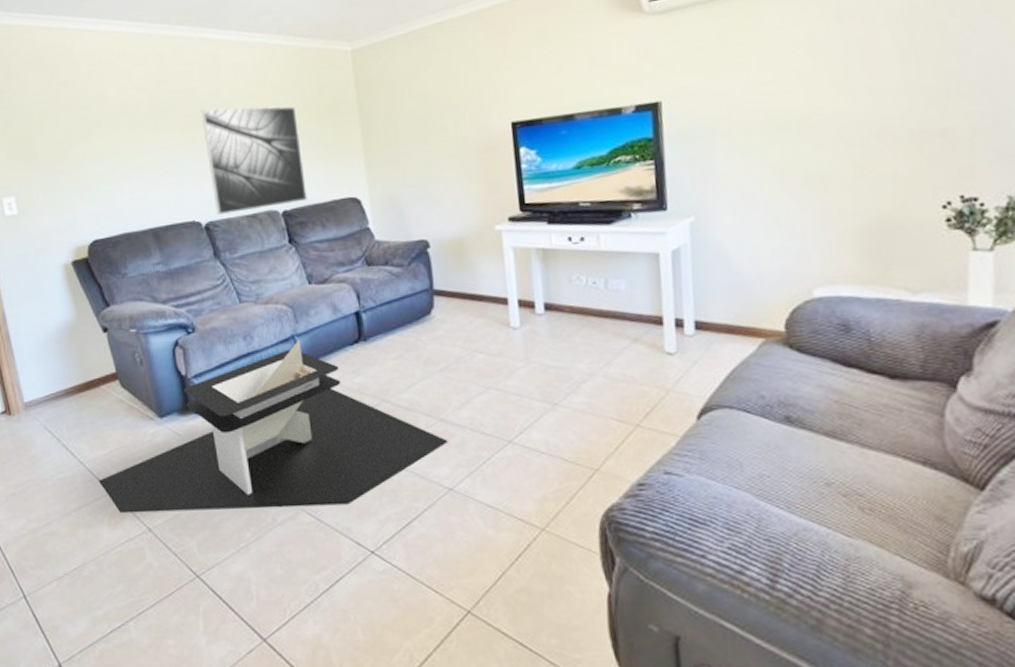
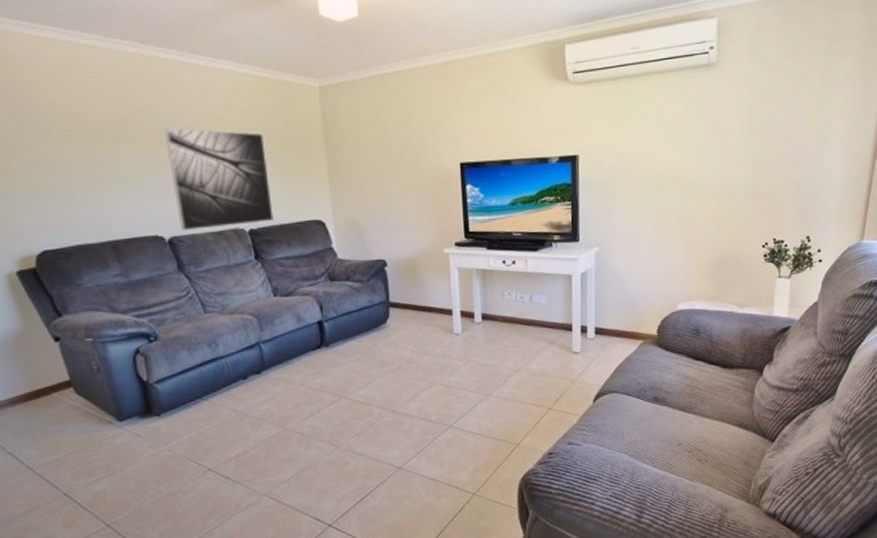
coffee table: present [98,339,448,514] -> none [50,345,399,514]

